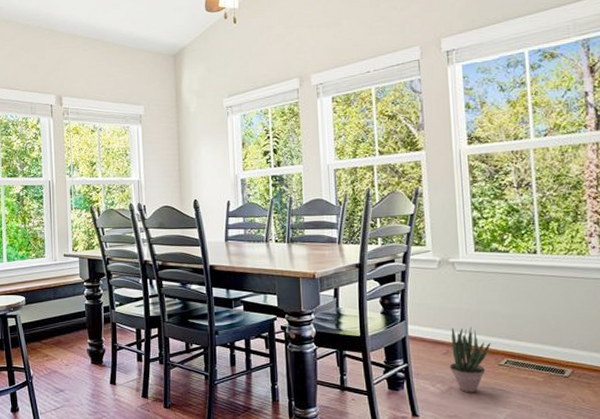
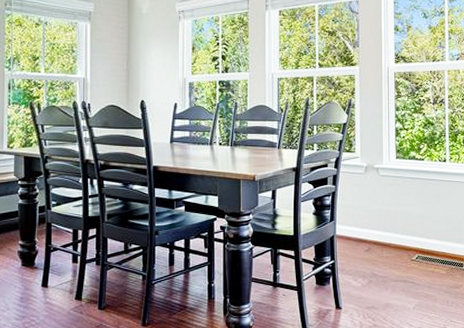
potted plant: present [449,327,491,393] -> none [370,227,405,286]

